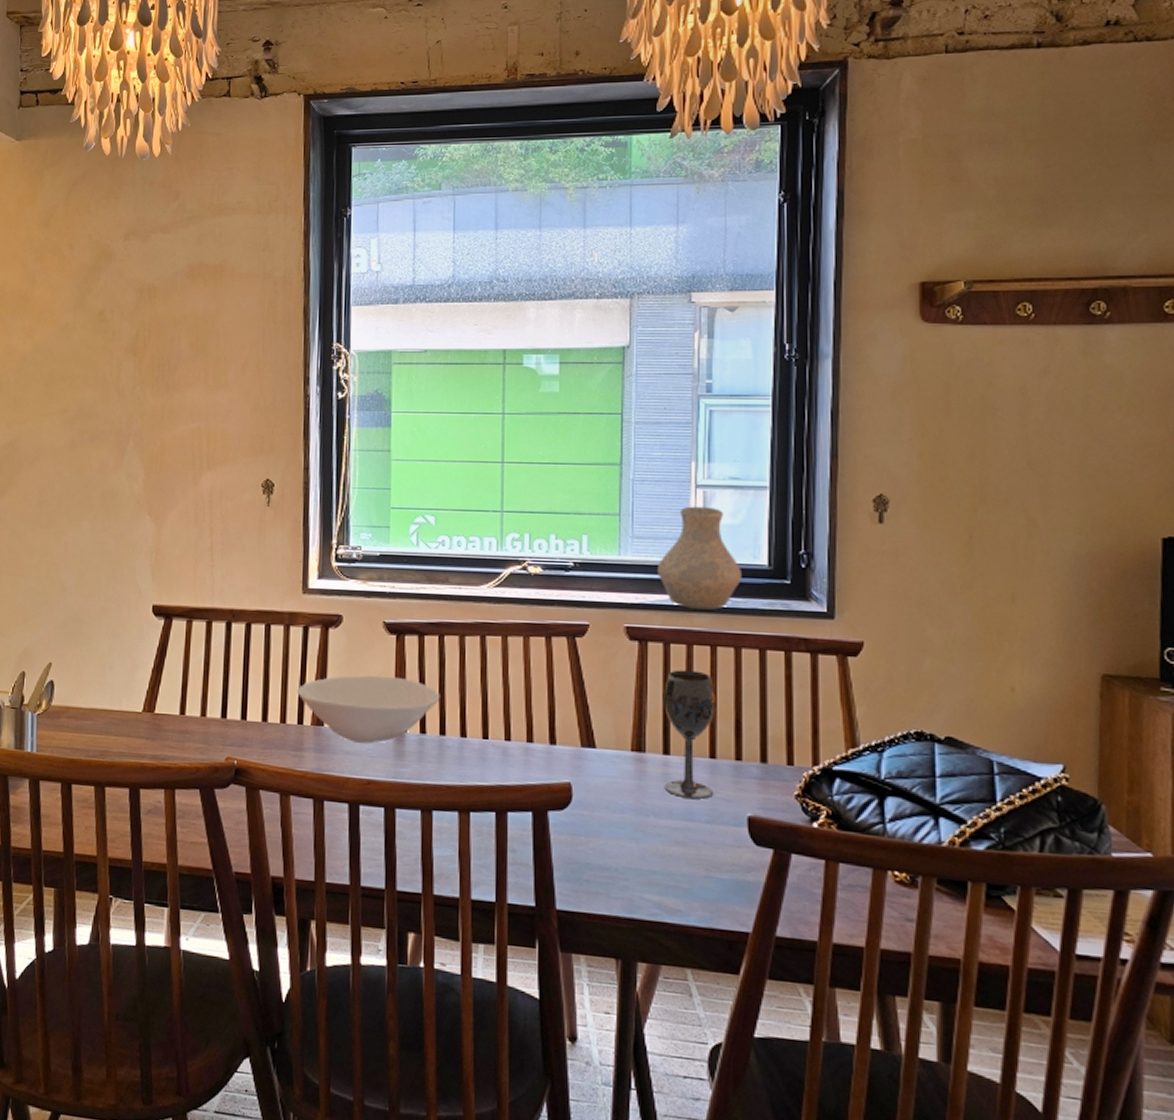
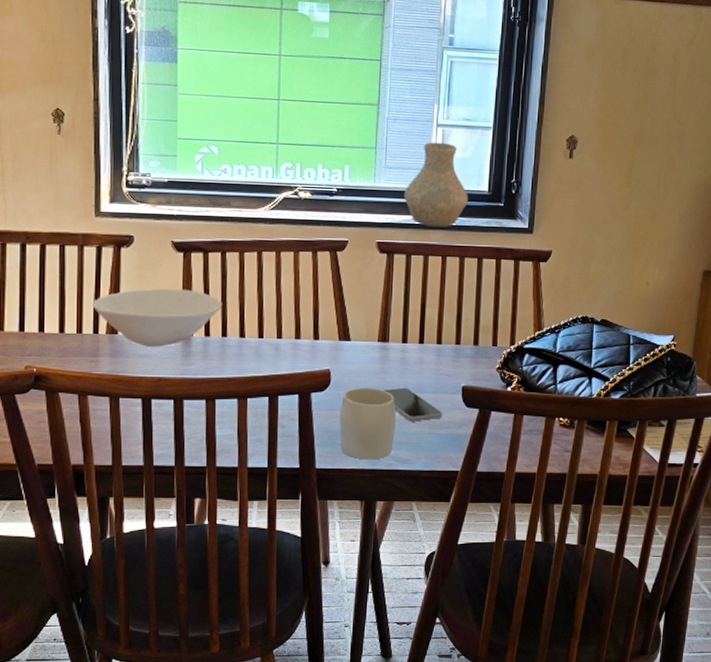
mug: none [584,808,659,906] -> present [339,387,396,460]
mobile phone: none [641,812,723,860] -> present [383,387,443,422]
wine glass: present [664,670,715,800] -> none [402,276,444,376]

